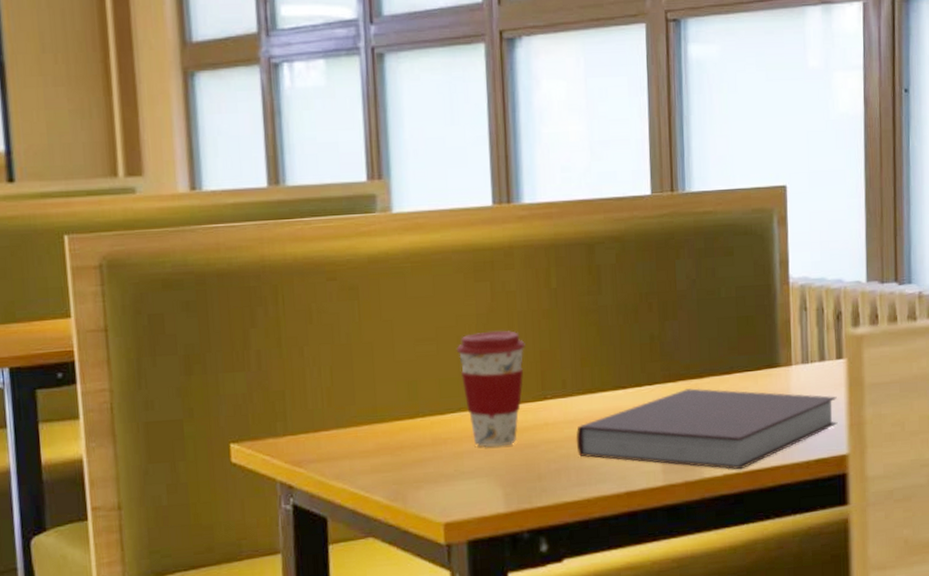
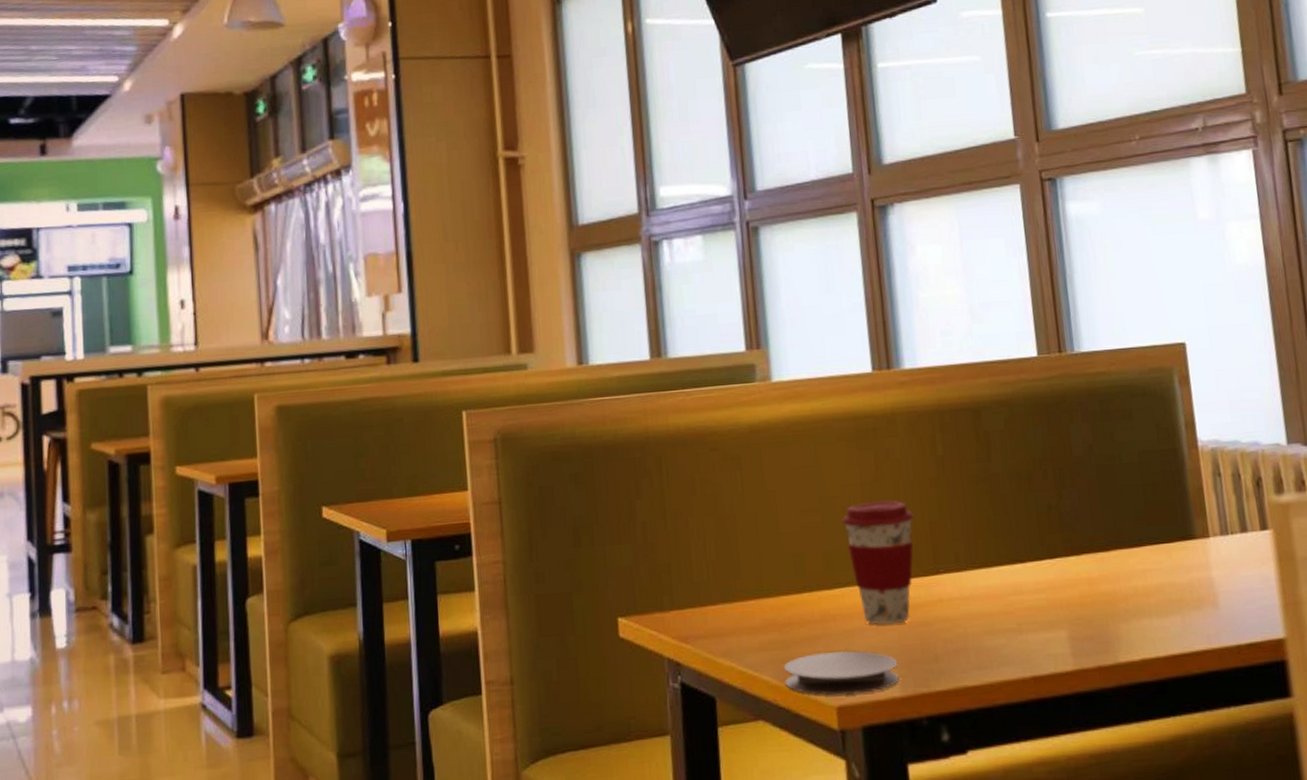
coaster: none [394,471,504,514] -> present [783,650,900,696]
notebook: present [576,388,838,470] -> none [973,562,1270,654]

